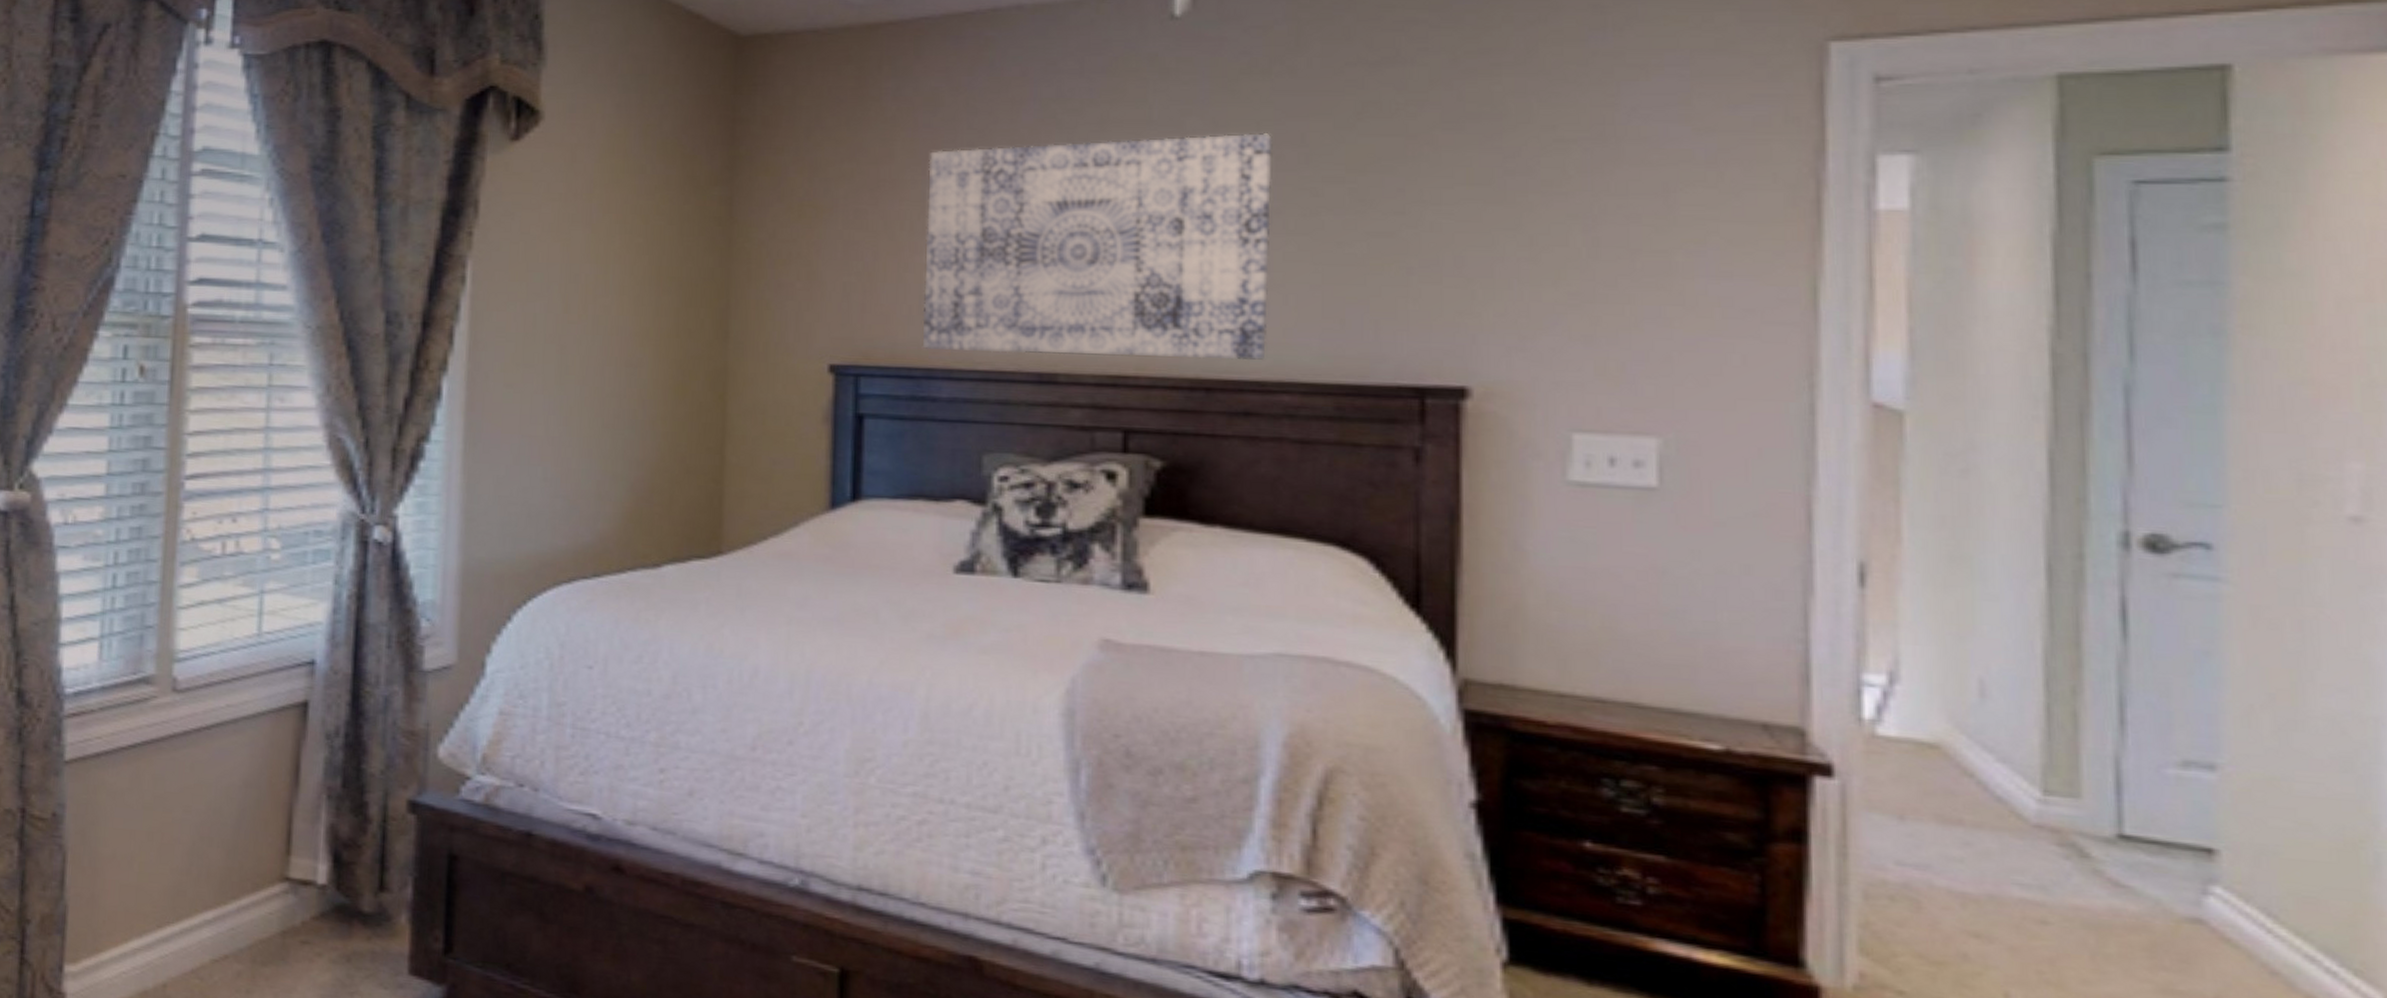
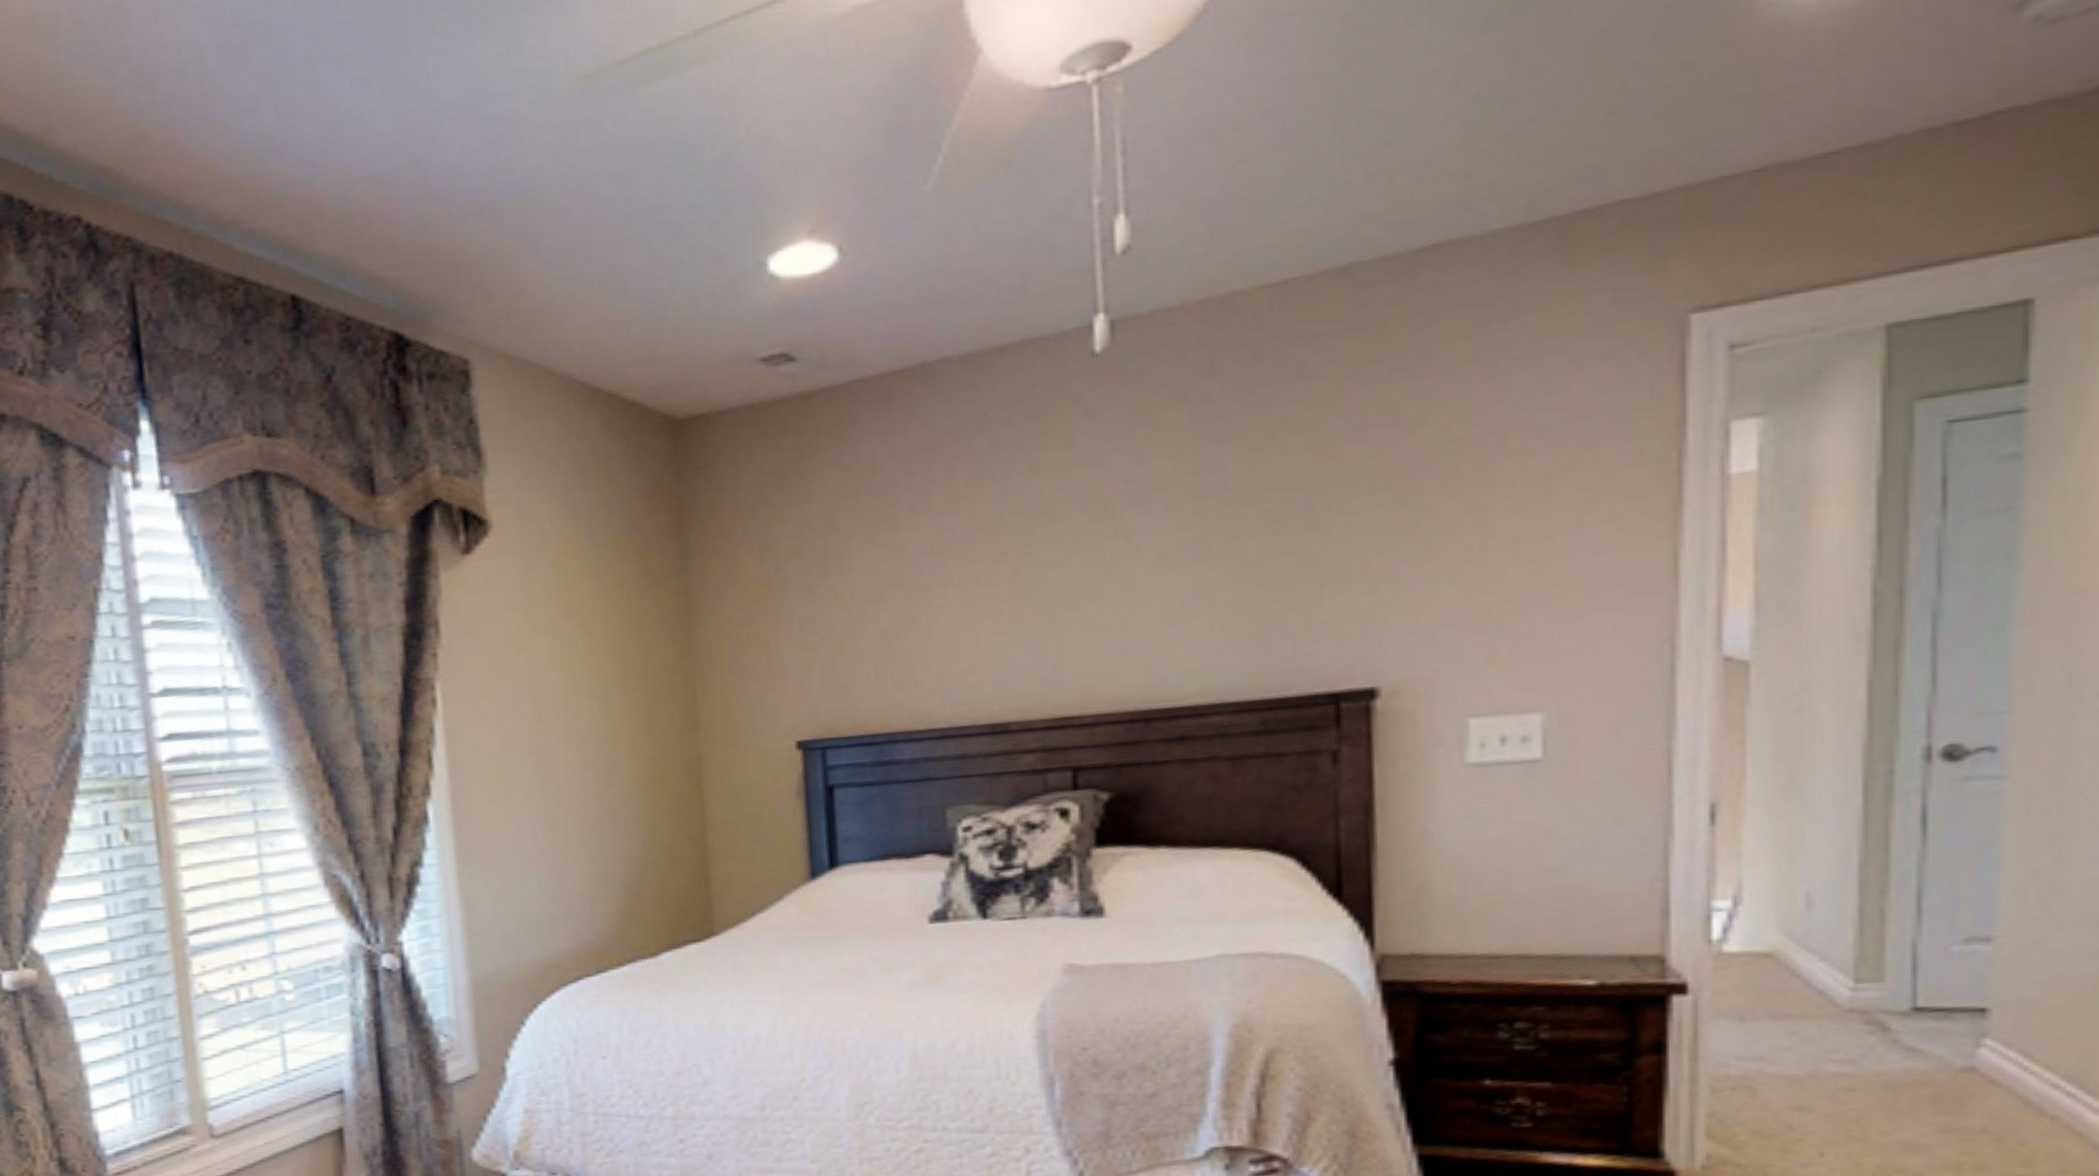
wall art: present [922,133,1272,360] -> none [872,463,1197,716]

